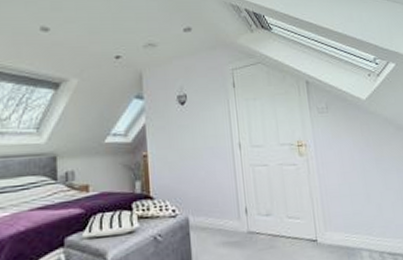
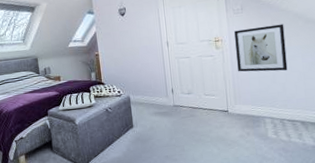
wall art: none [320,129,383,188] -> present [234,24,288,72]

